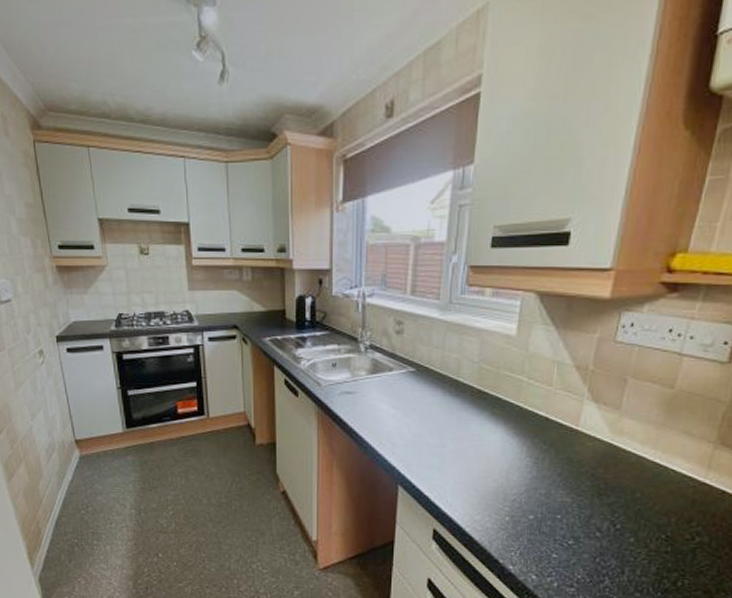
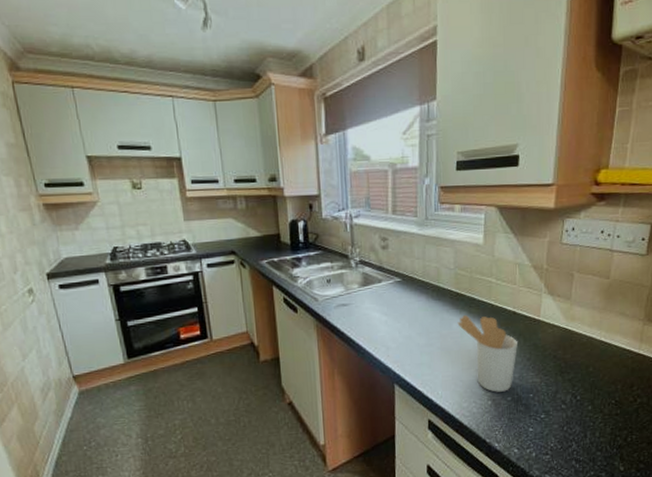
utensil holder: none [476,416,547,509] -> present [457,315,518,392]

